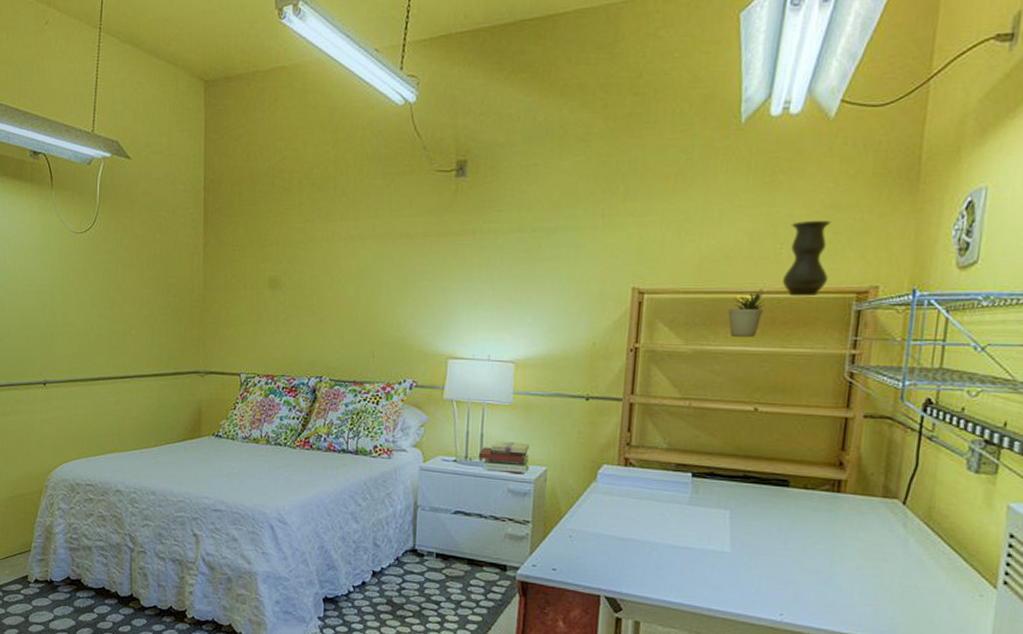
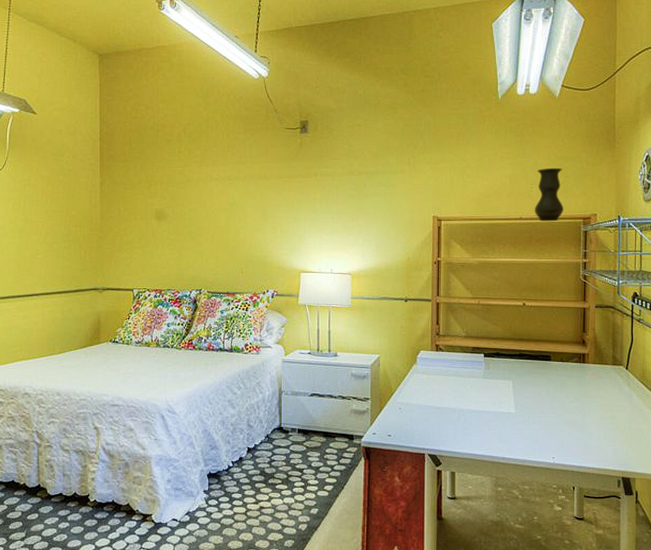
books: present [478,441,530,474] -> none [327,336,366,361]
potted plant: present [728,291,765,337] -> none [500,218,524,251]

